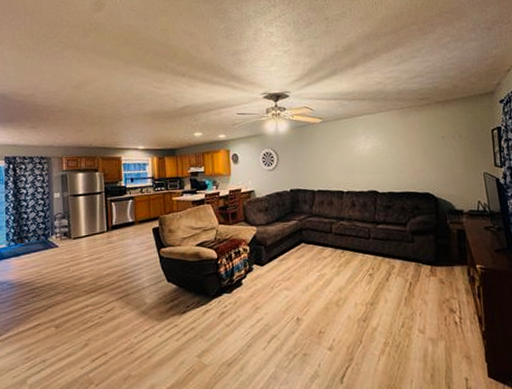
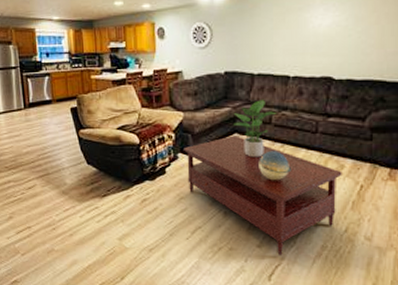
coffee table: none [258,245,394,357] -> present [184,135,342,256]
potted plant: none [300,211,336,264] -> present [233,99,277,157]
decorative sphere: none [324,256,352,285] -> present [259,151,291,181]

